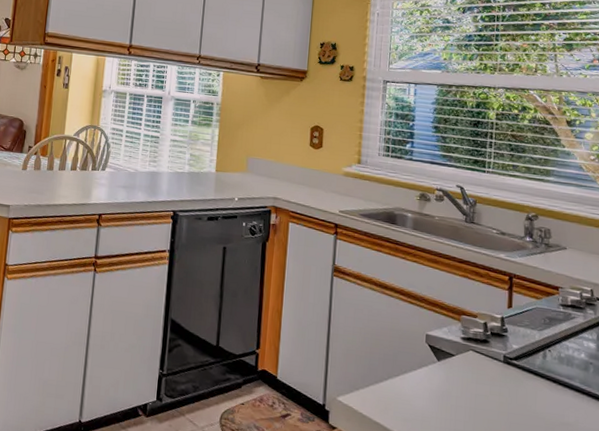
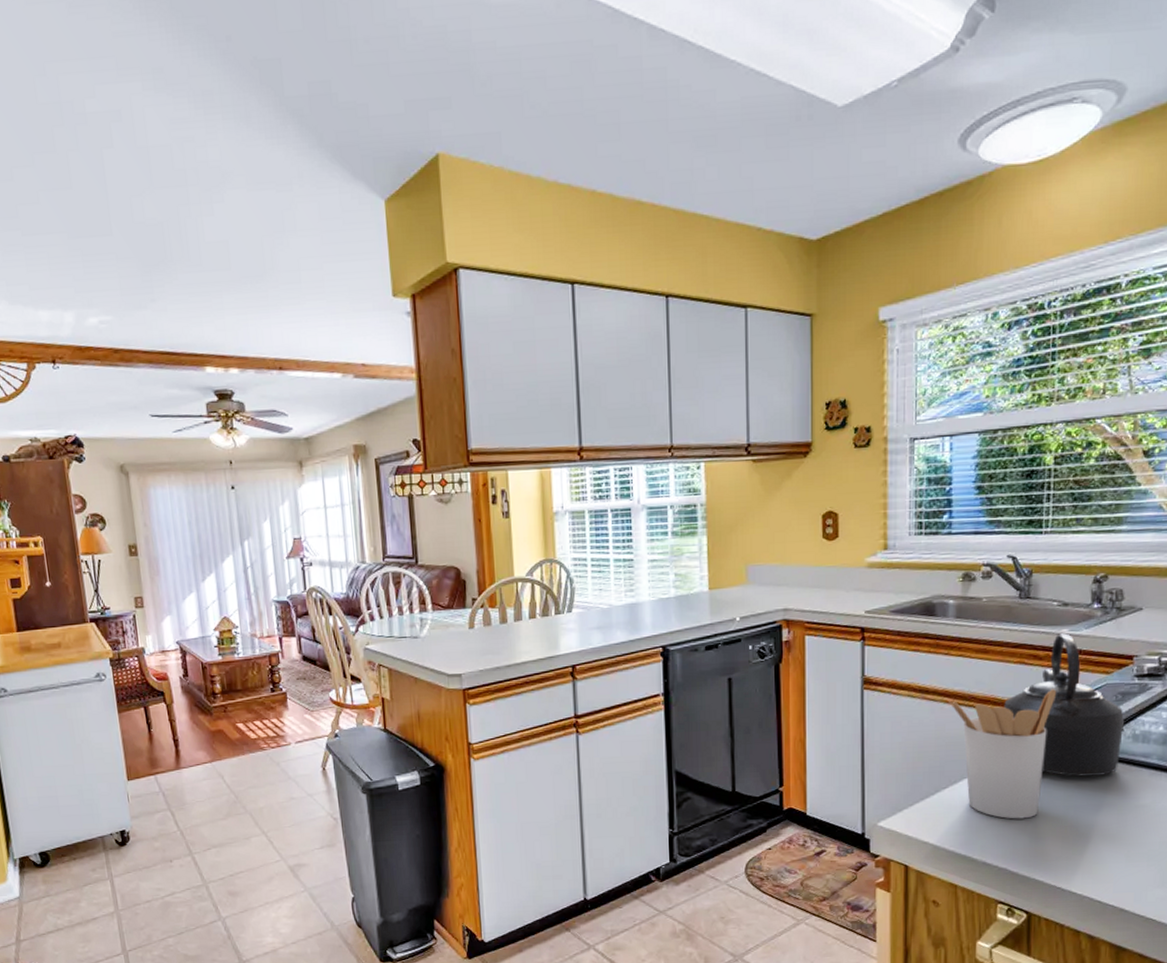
utensil holder: none [404,298,494,417] -> present [949,689,1056,819]
kettle: none [449,257,552,390] -> present [1004,633,1125,777]

